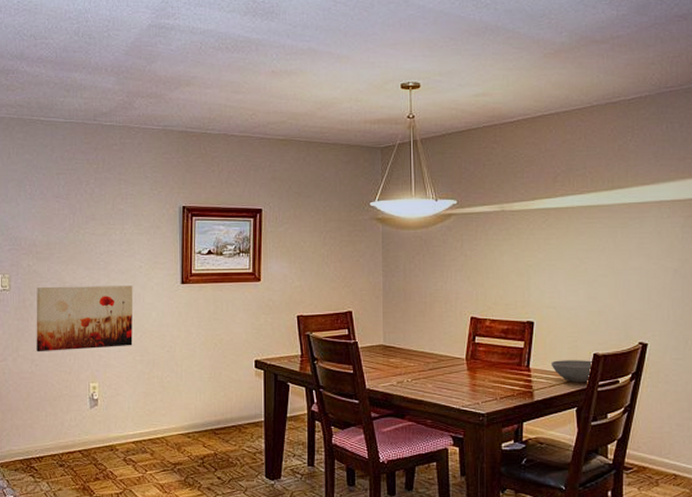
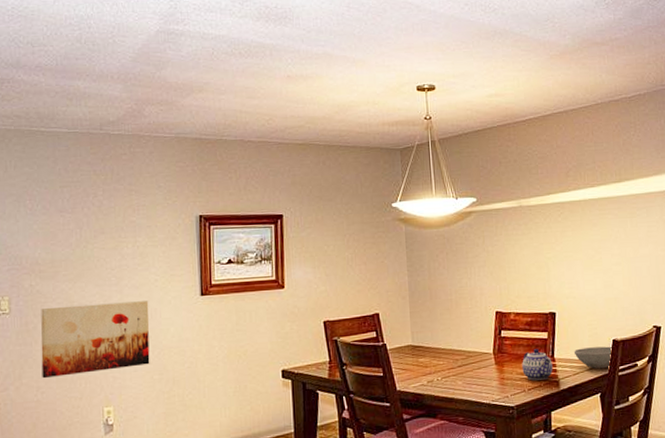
teapot: none [495,358,527,389] -> present [522,349,553,381]

